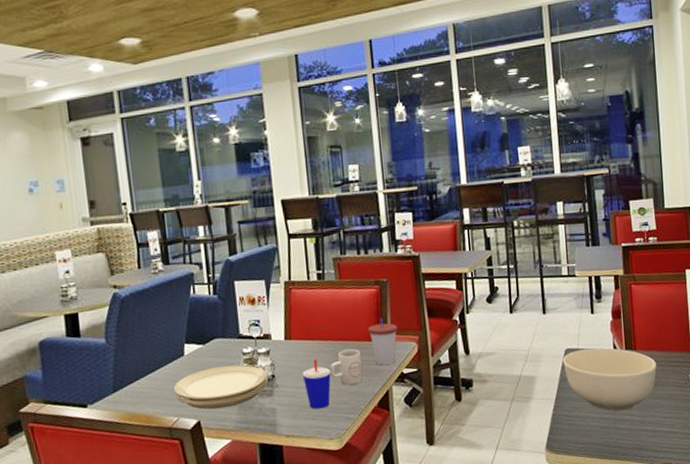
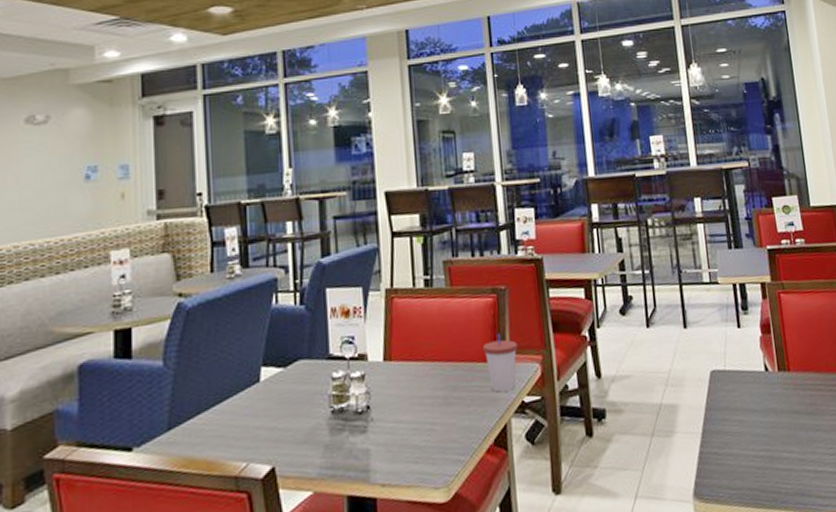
plate: present [173,364,268,410] -> none [244,392,361,452]
beverage cup: present [302,359,331,409] -> none [403,385,438,450]
mug: present [330,349,363,385] -> none [437,372,477,418]
bowl: present [562,347,657,412] -> none [708,368,815,448]

